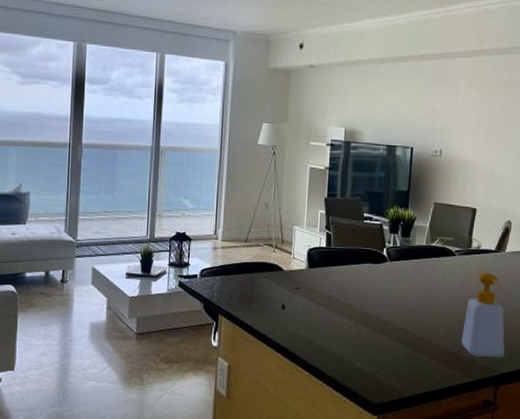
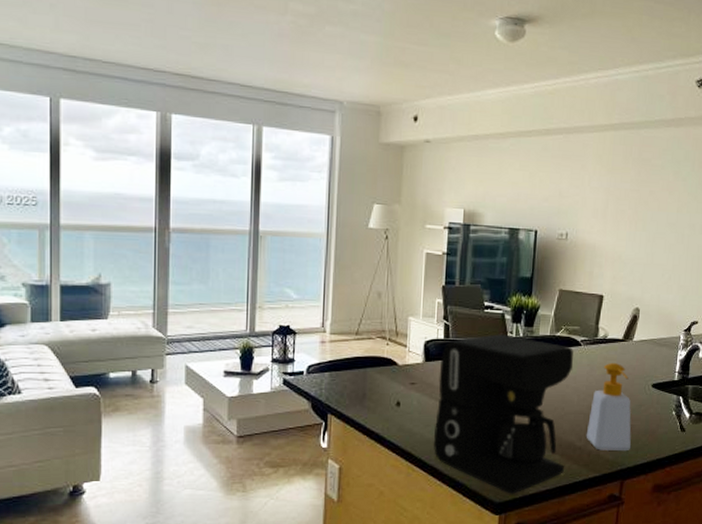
coffee maker: none [316,242,448,396] -> present [434,333,574,494]

